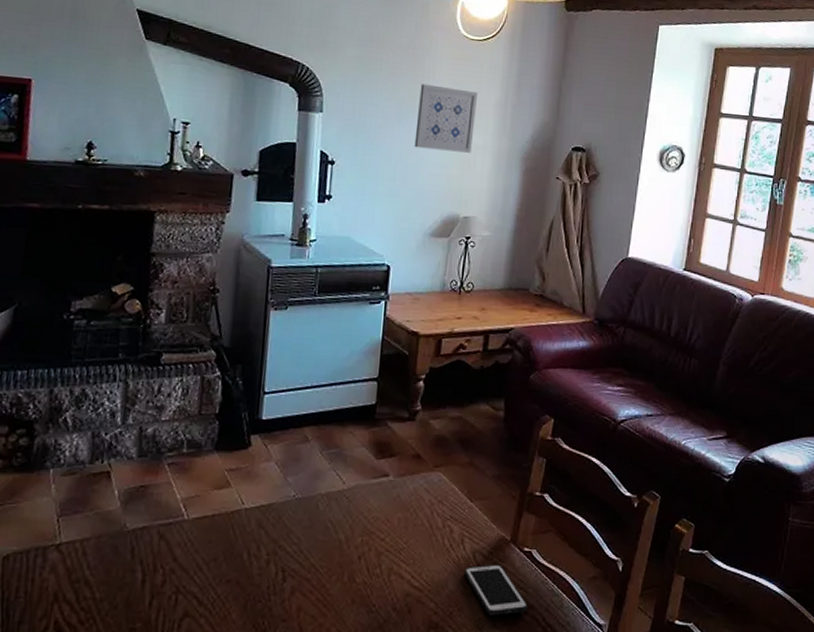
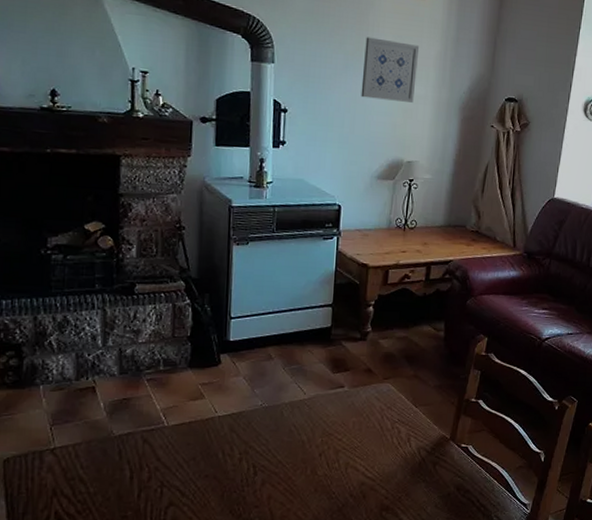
cell phone: present [464,564,528,616] -> none [411,458,465,500]

